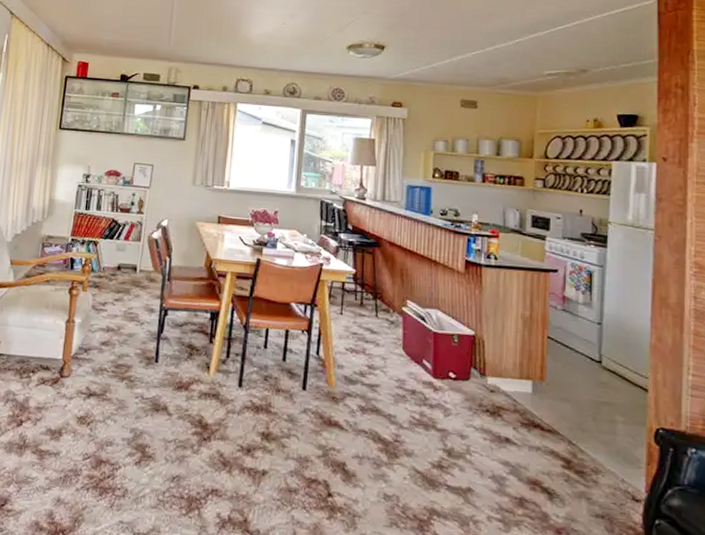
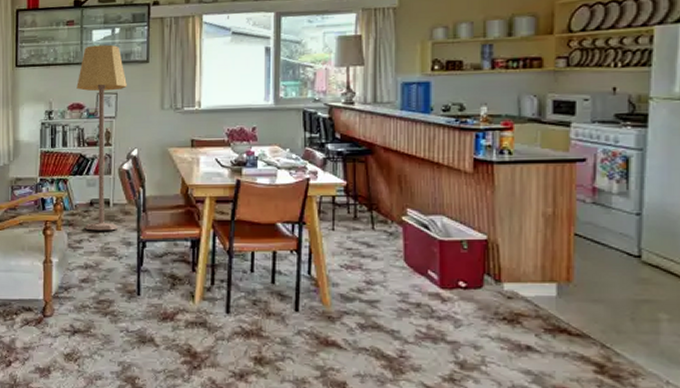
lamp: none [109,118,163,296] -> present [76,44,127,231]

